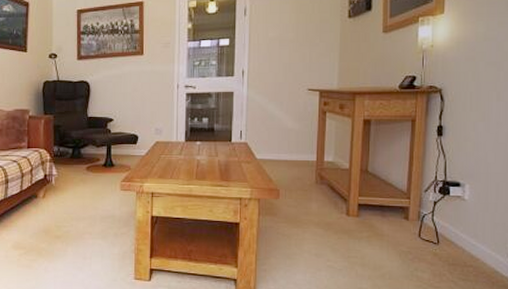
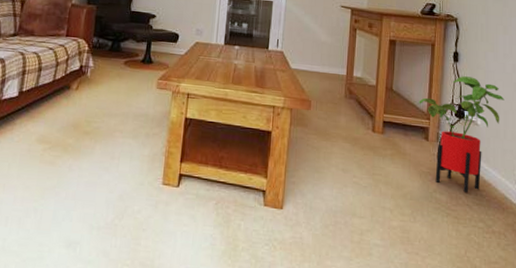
house plant: none [398,150,497,269] -> present [419,76,505,193]

